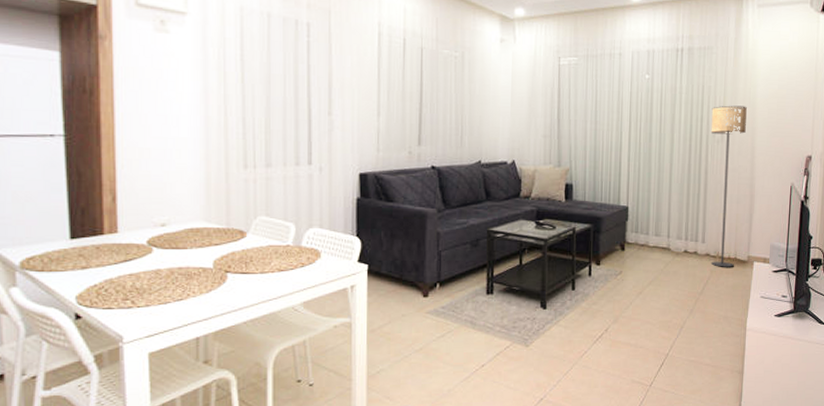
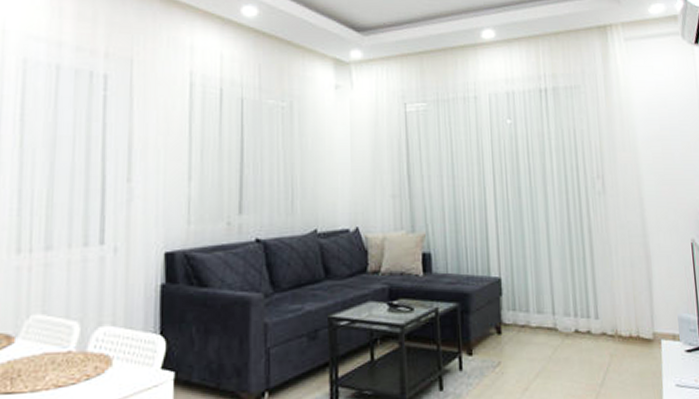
floor lamp: present [711,105,747,267] -> none [587,150,638,349]

